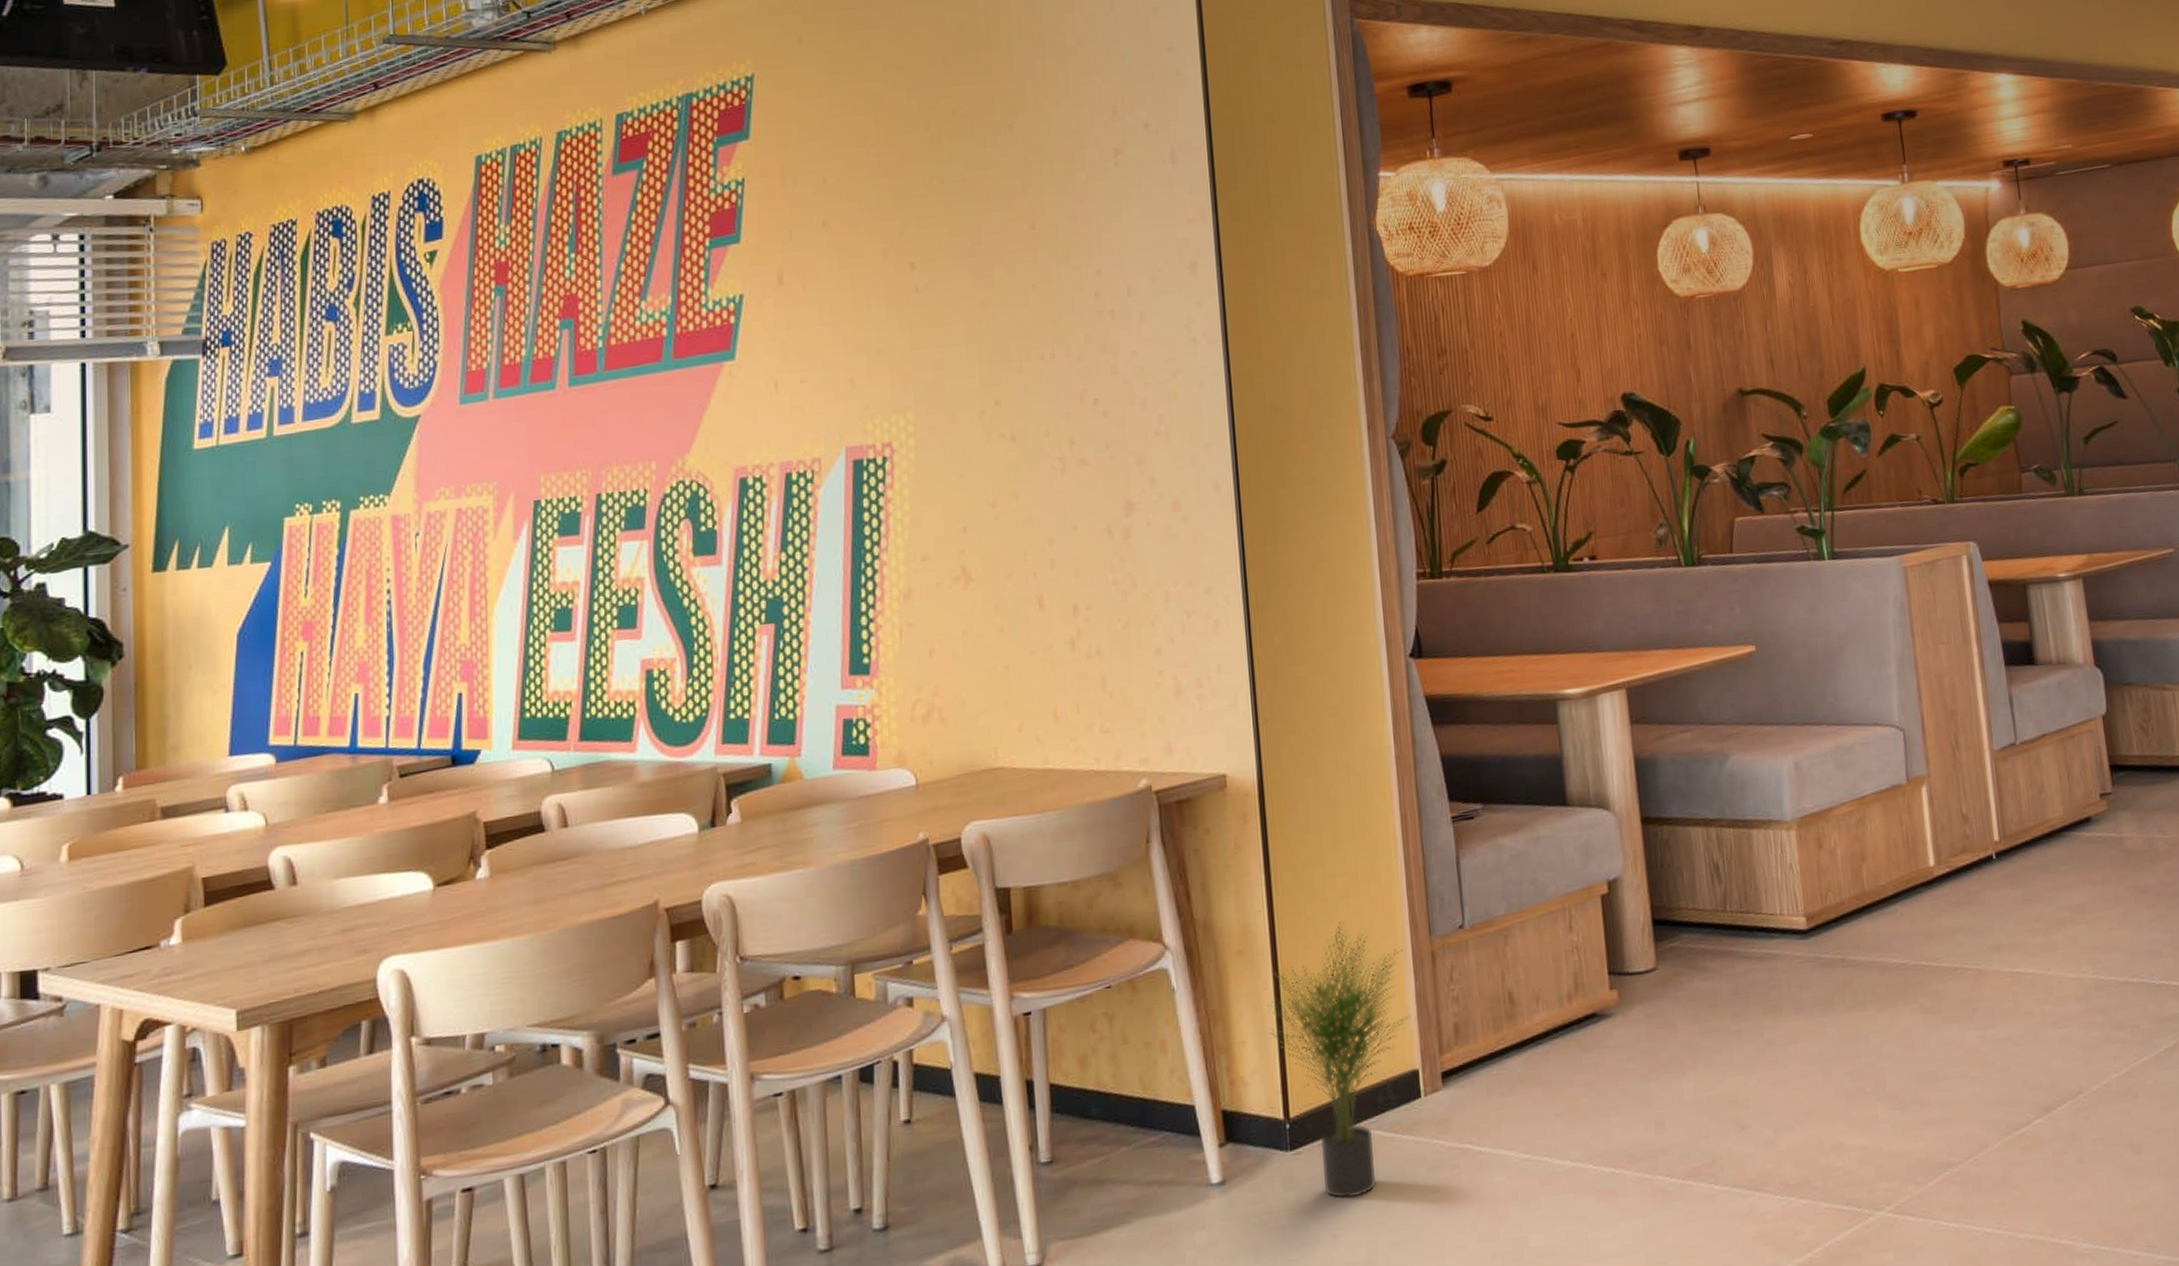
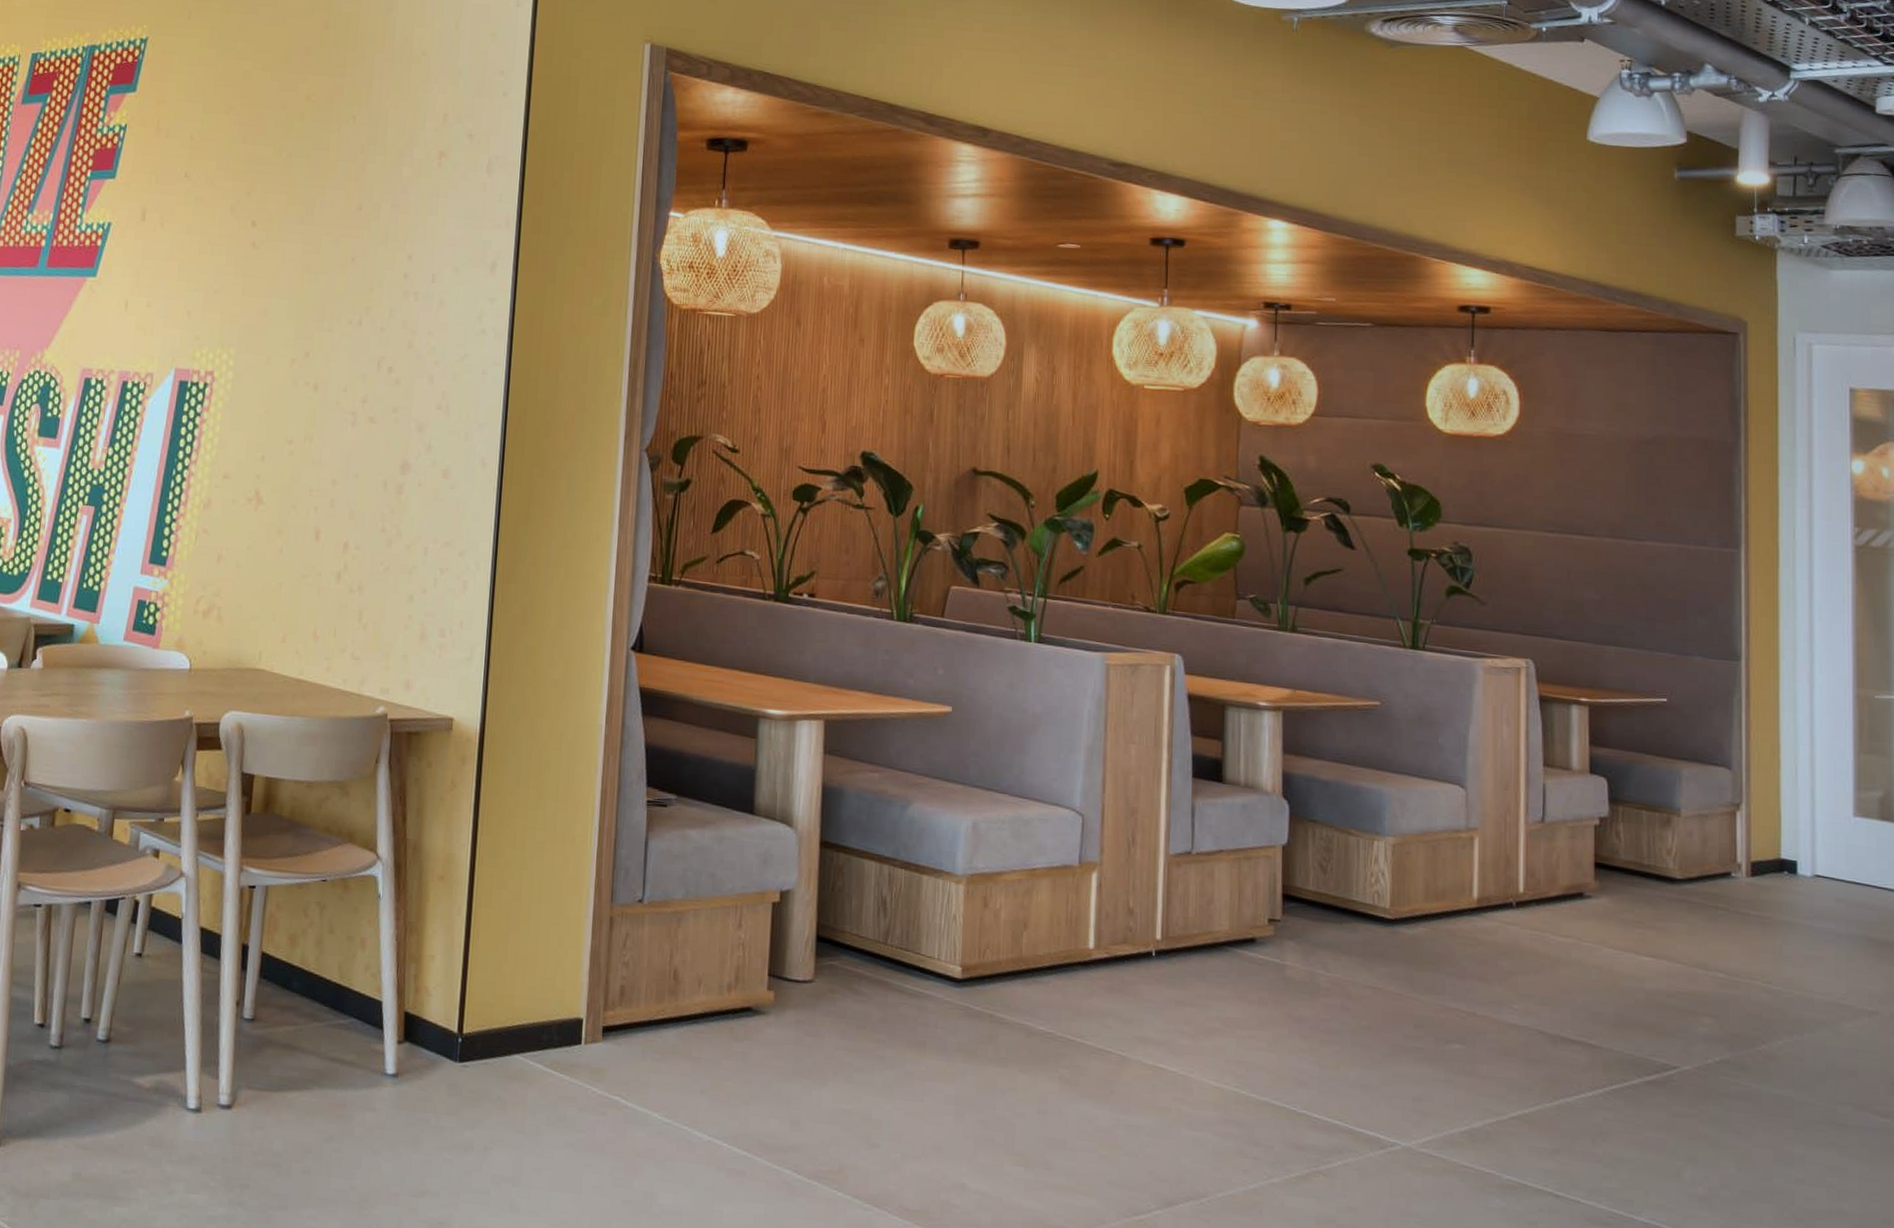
potted plant: present [1267,921,1412,1199] -> none [456,870,587,1118]

